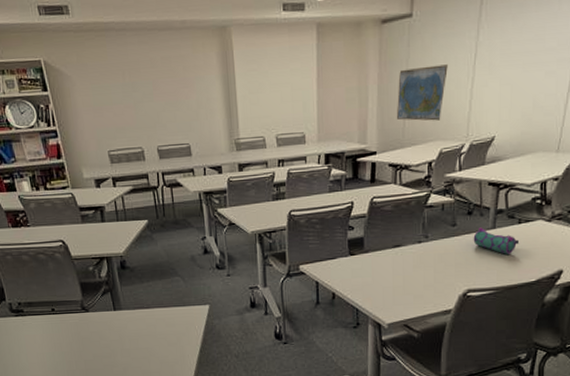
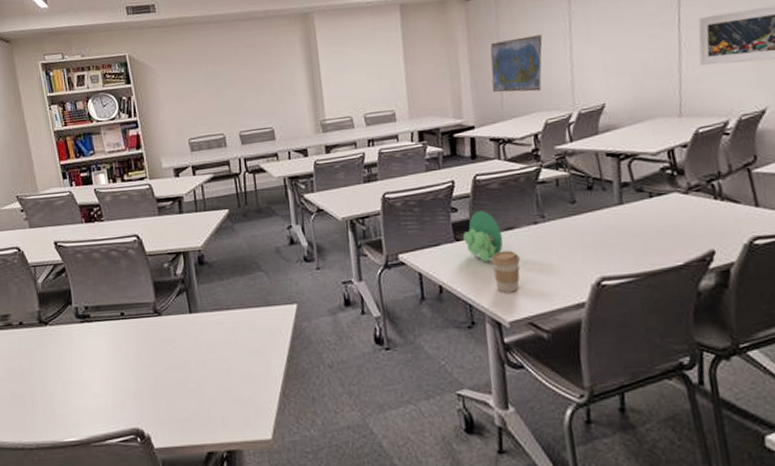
succulent plant: none [357,230,391,275] -> present [463,211,503,263]
coffee cup: none [378,265,403,300] -> present [491,250,520,293]
pencil case: present [473,227,520,254] -> none [598,203,655,234]

